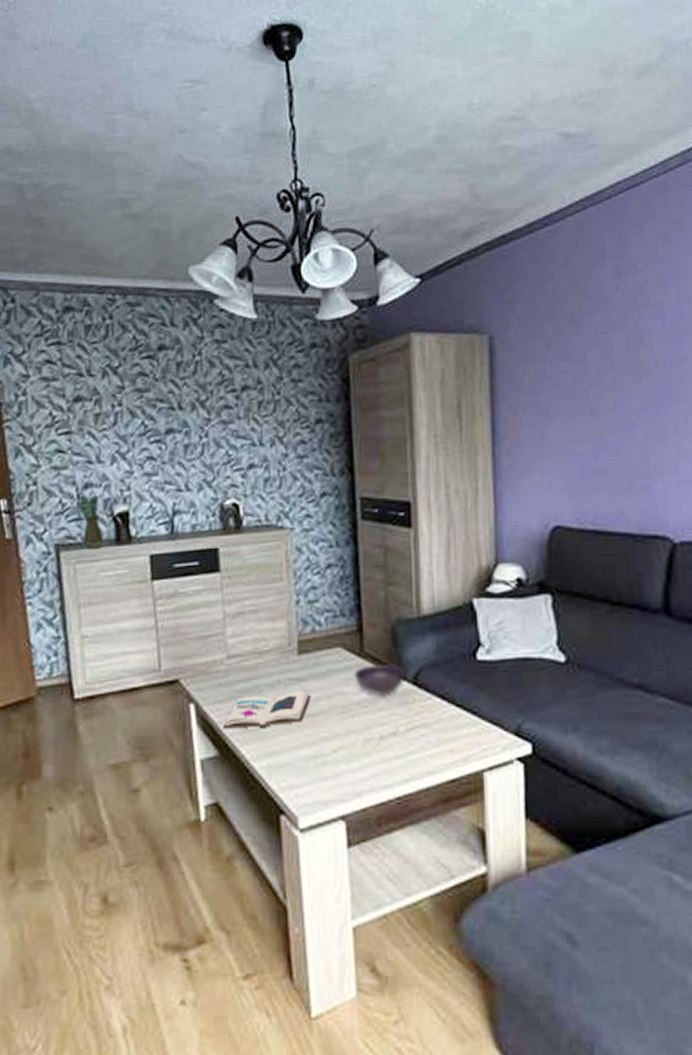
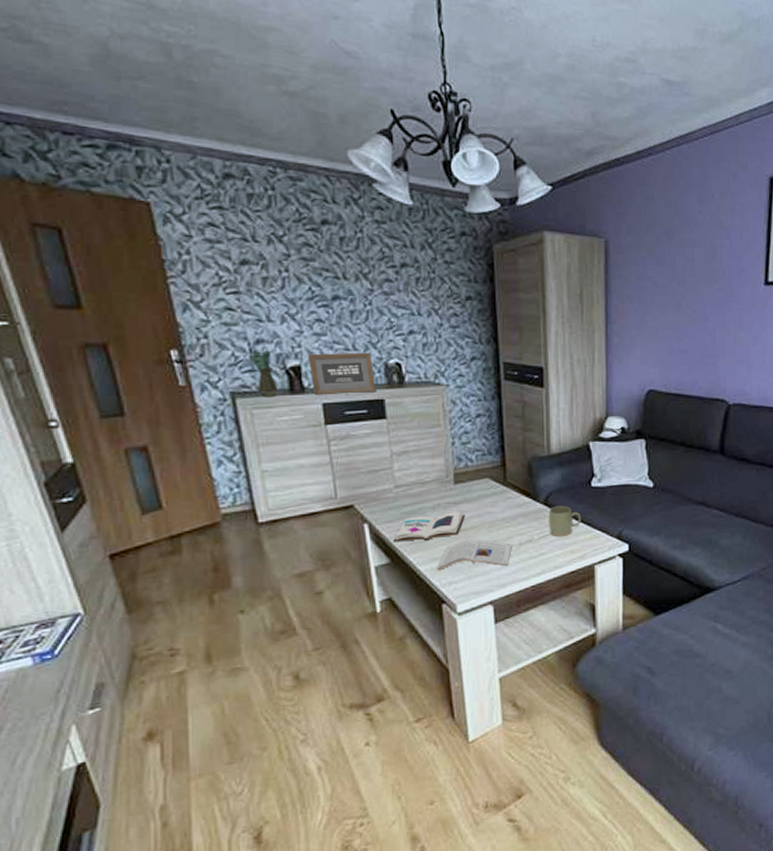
picture frame: none [137,492,210,546] -> present [308,352,377,395]
magazine: none [275,728,371,768] -> present [437,539,512,570]
bowl: present [354,665,406,697] -> none [499,491,539,515]
mug: none [419,685,465,729] -> present [548,505,582,536]

